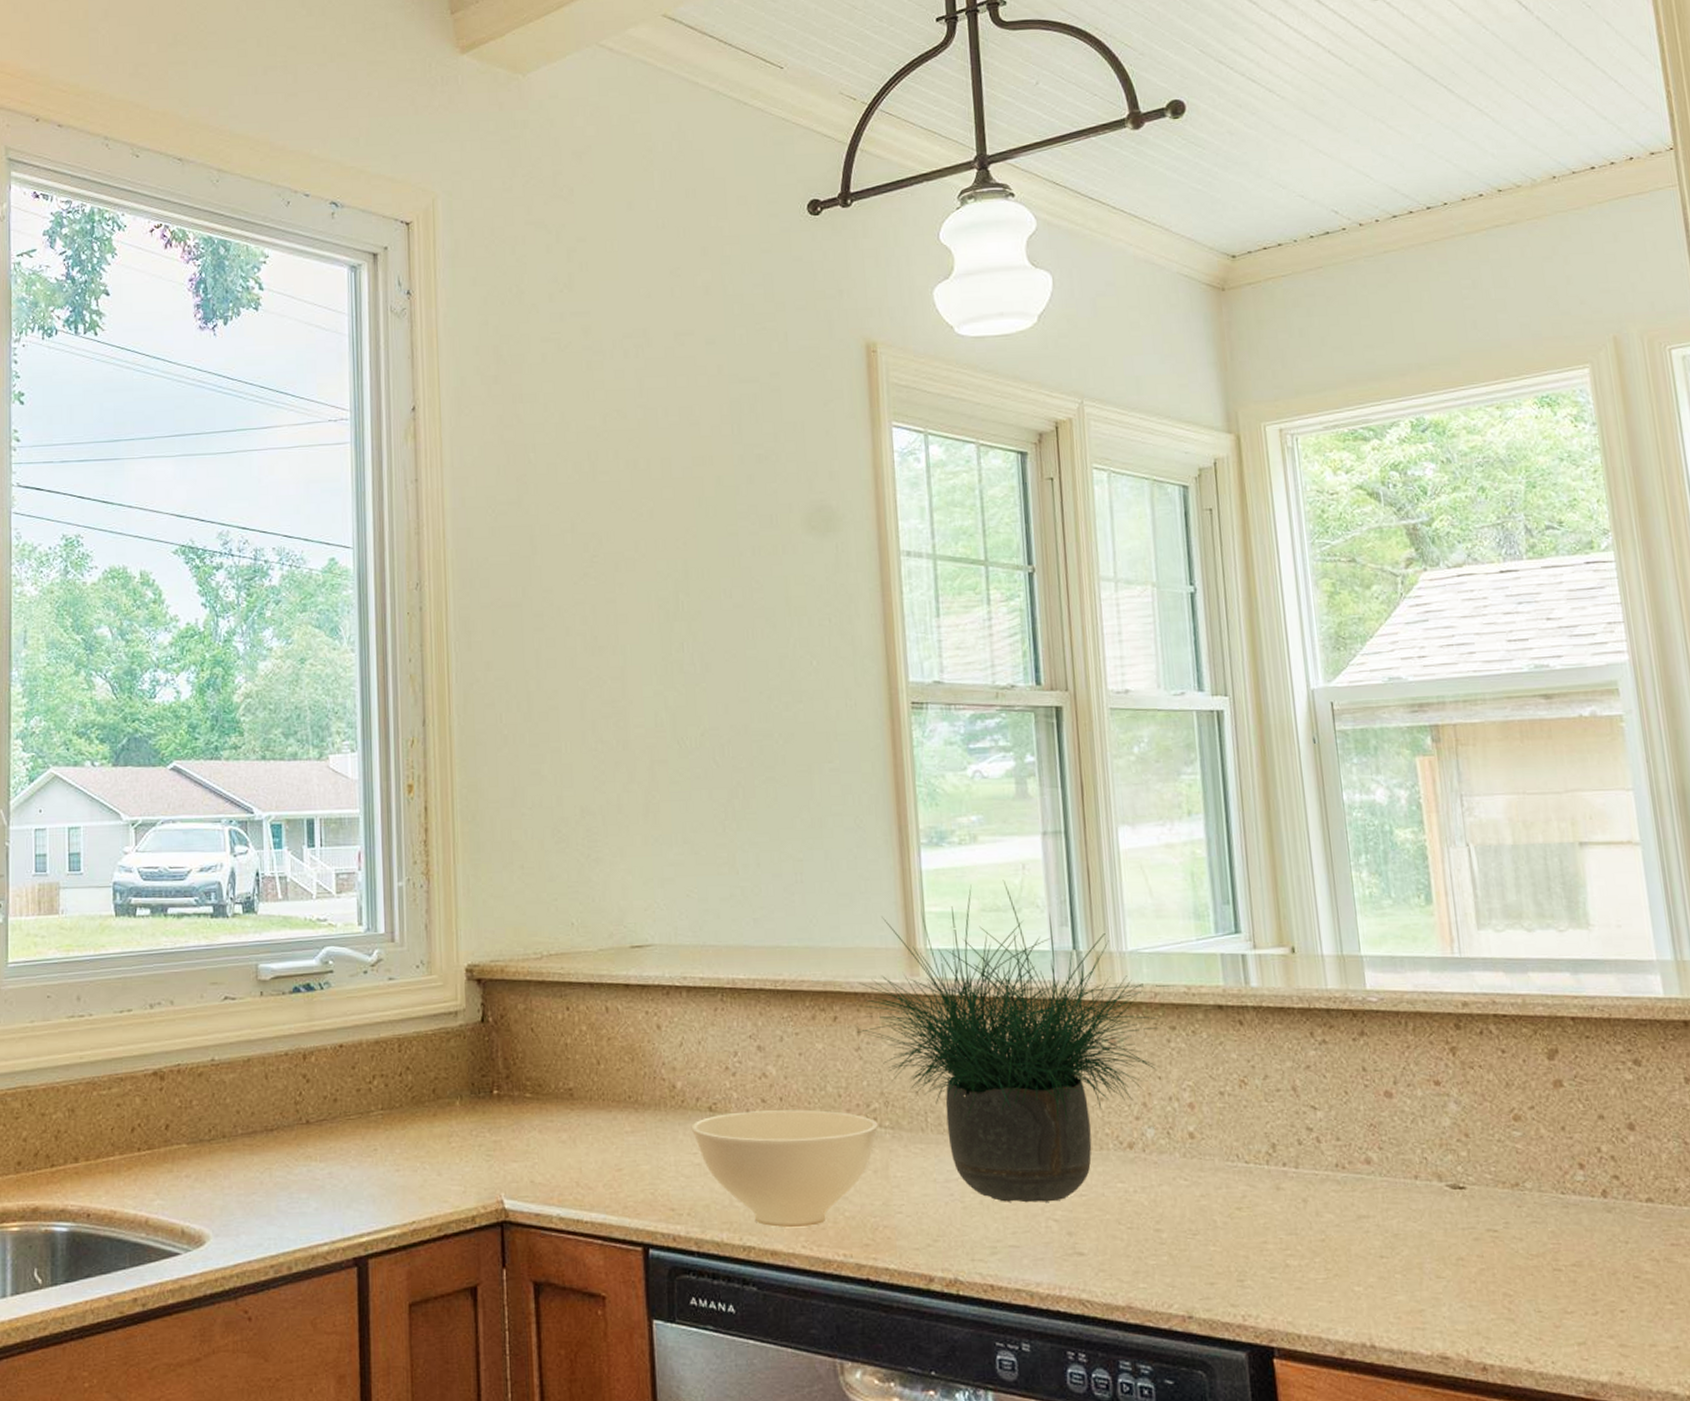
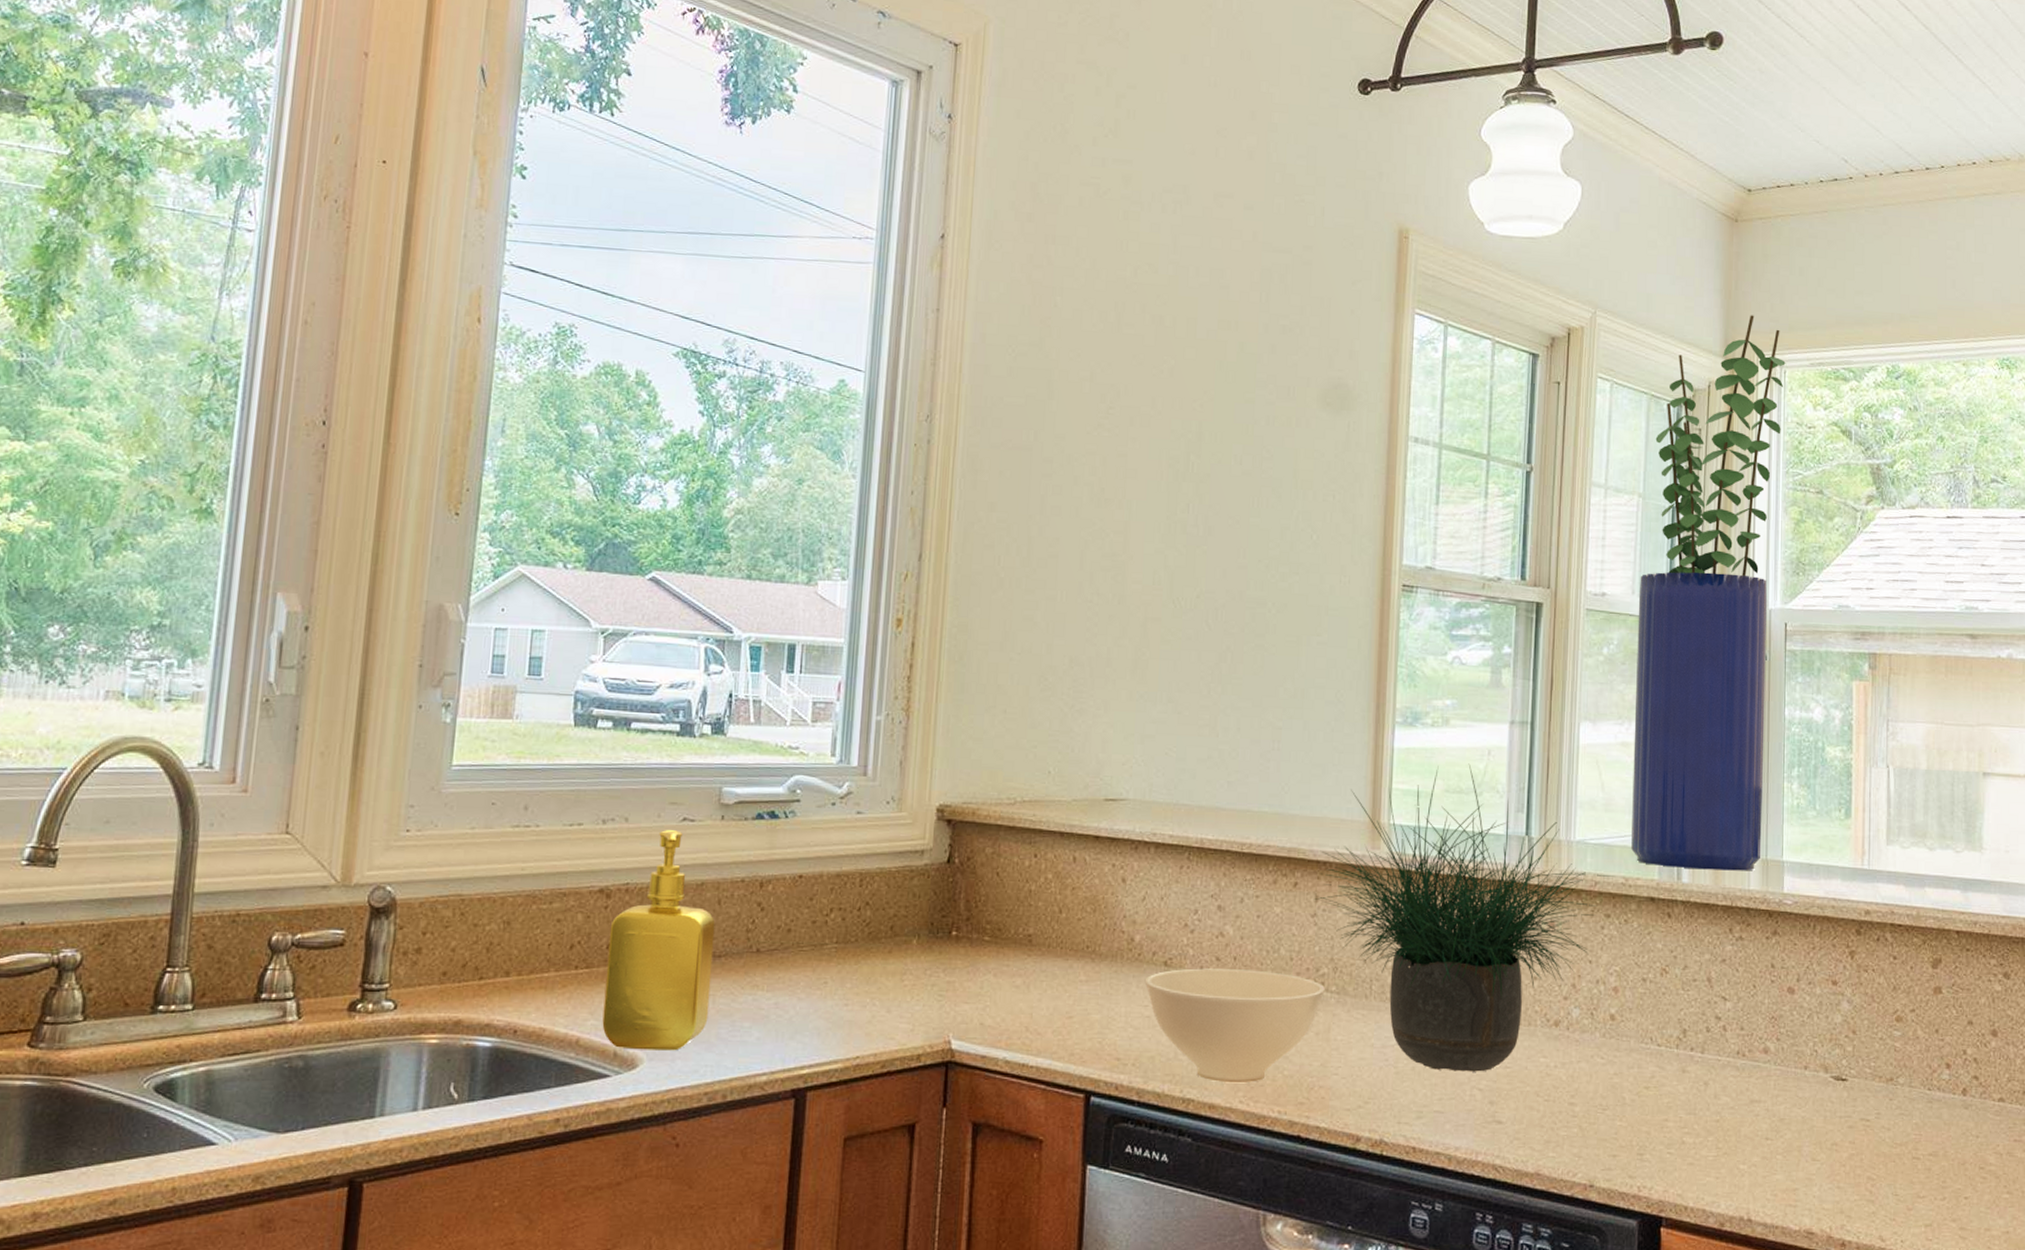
soap dispenser: none [166,1009,267,1227] -> present [602,830,715,1051]
vase: none [1163,384,1336,972] -> present [1631,315,1786,871]

